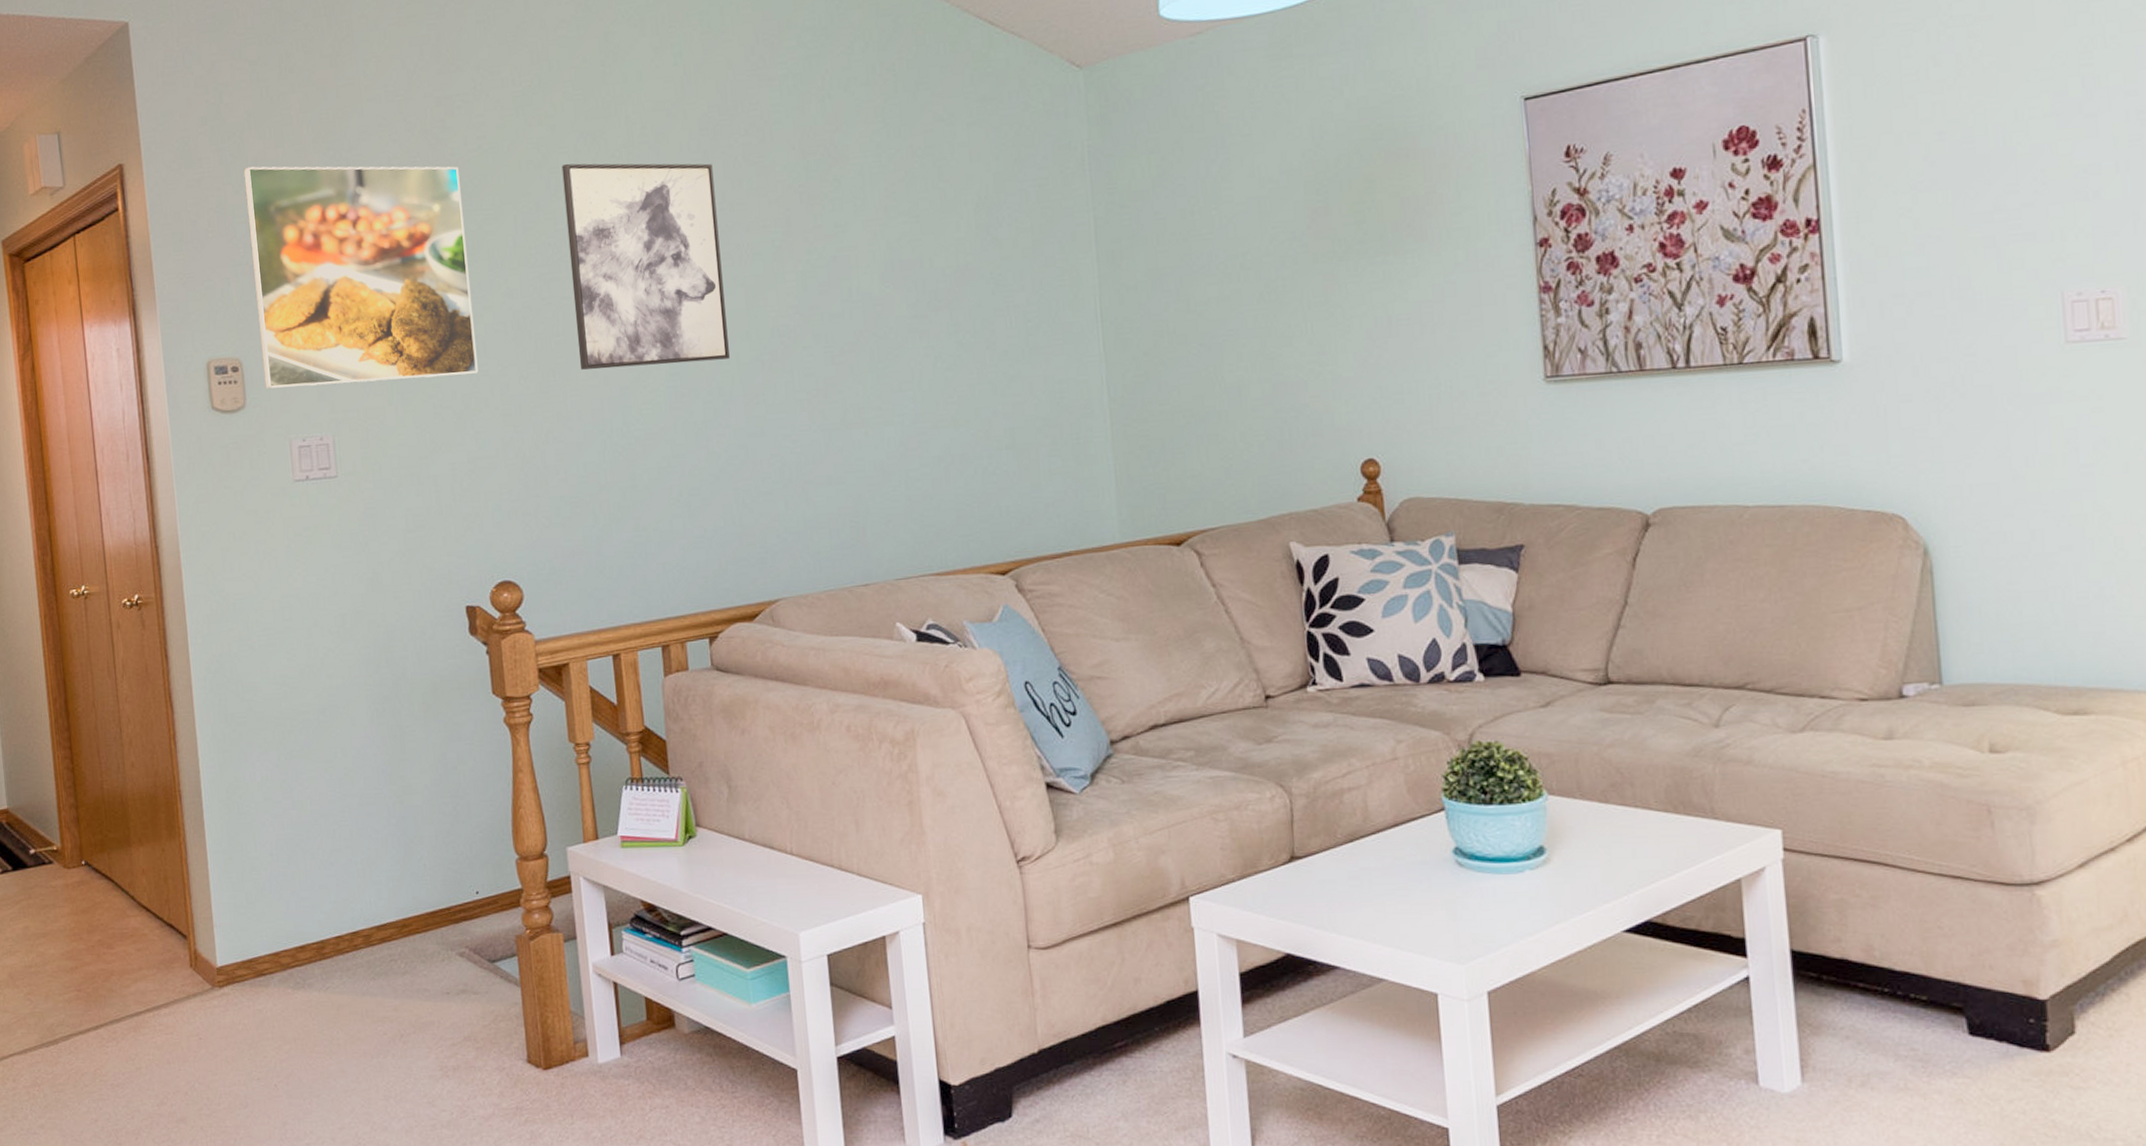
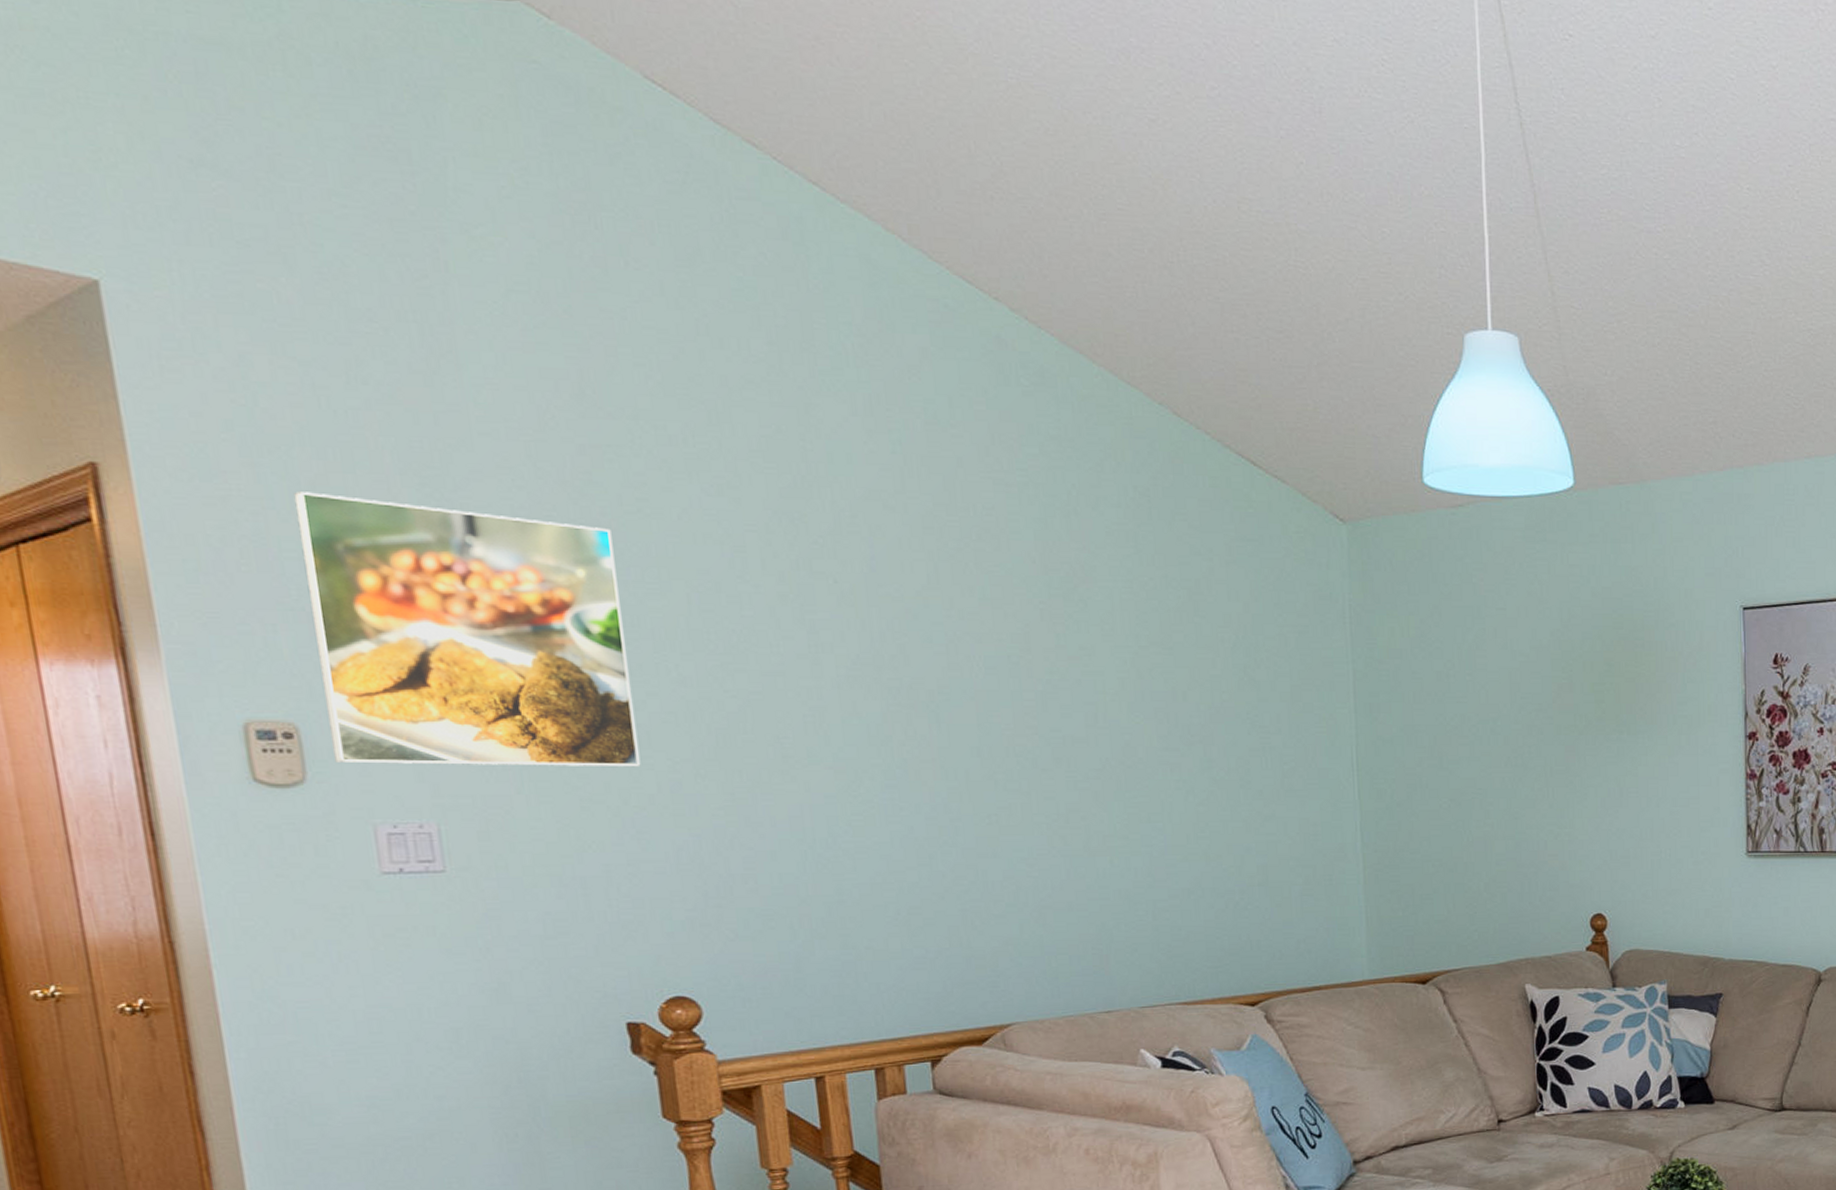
wall art: present [561,163,730,370] -> none [749,543,957,775]

